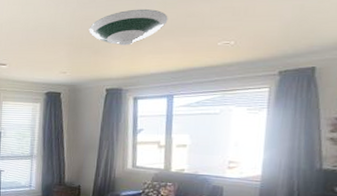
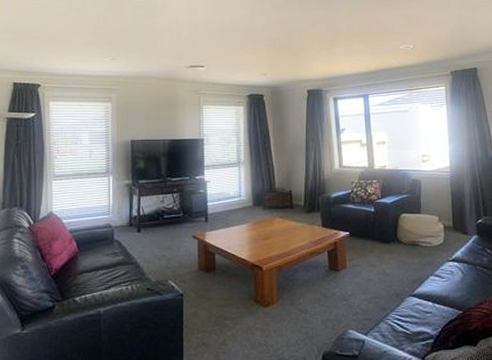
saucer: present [89,8,168,46] -> none [285,13,356,48]

